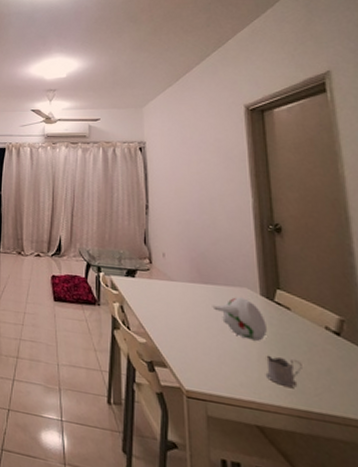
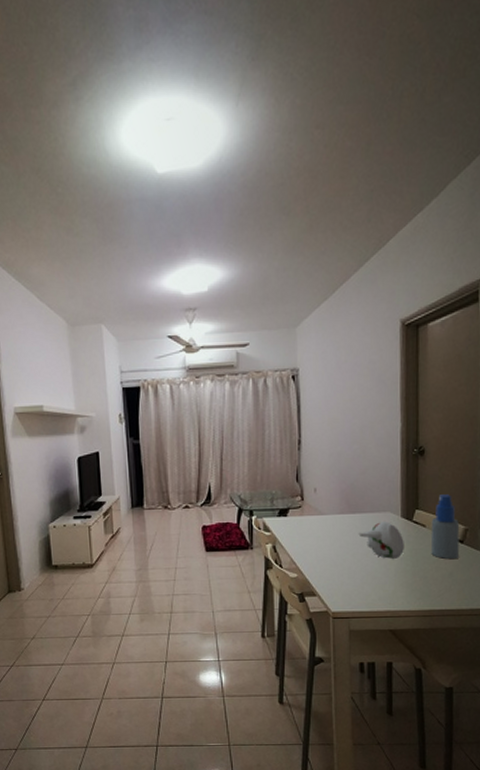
tea glass holder: present [265,355,302,388] -> none [400,569,430,593]
spray bottle: none [296,277,336,354] -> present [431,494,460,560]

